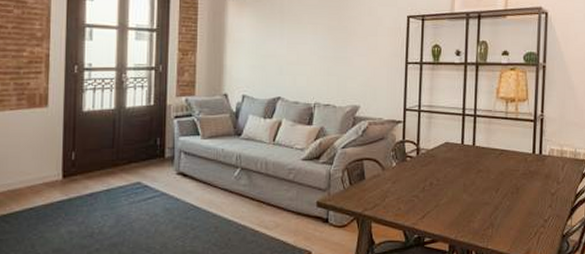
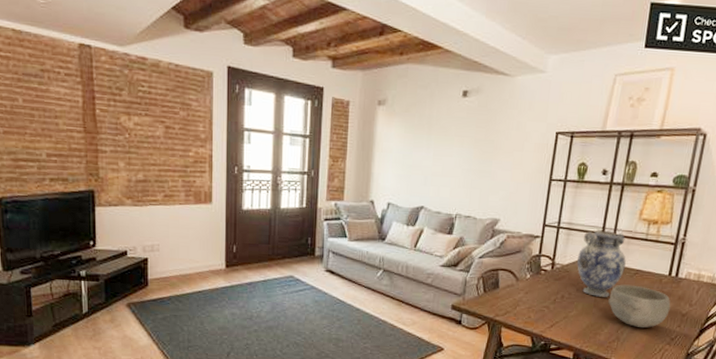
vase: none [442,111,489,181] -> present [577,230,626,297]
bowl: none [477,166,539,212] -> present [608,284,671,329]

